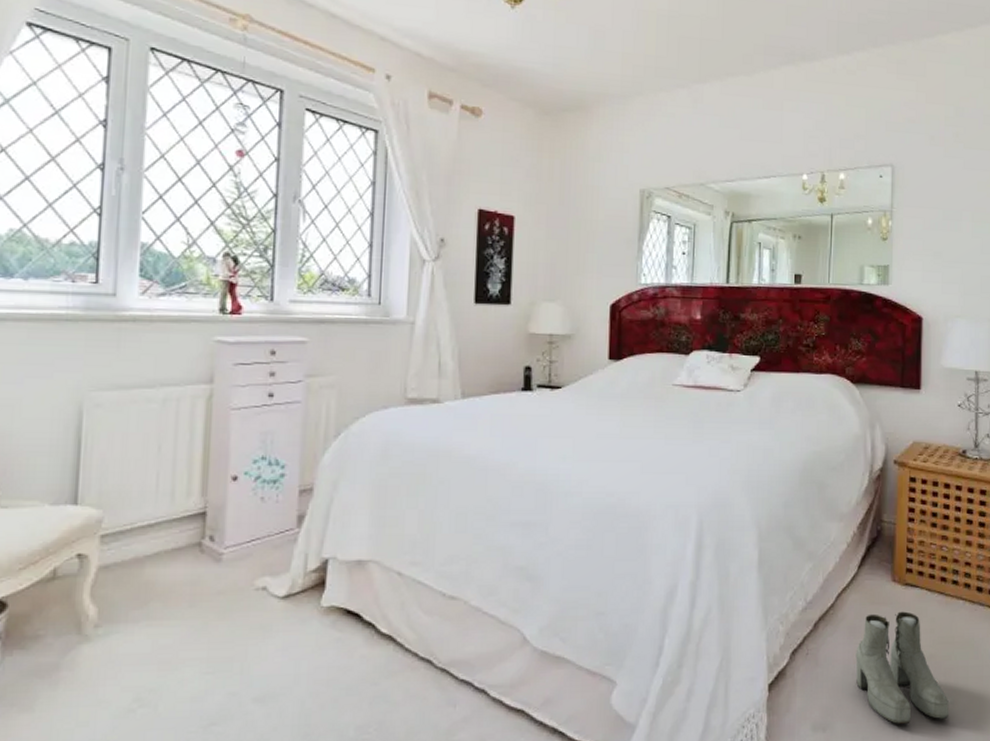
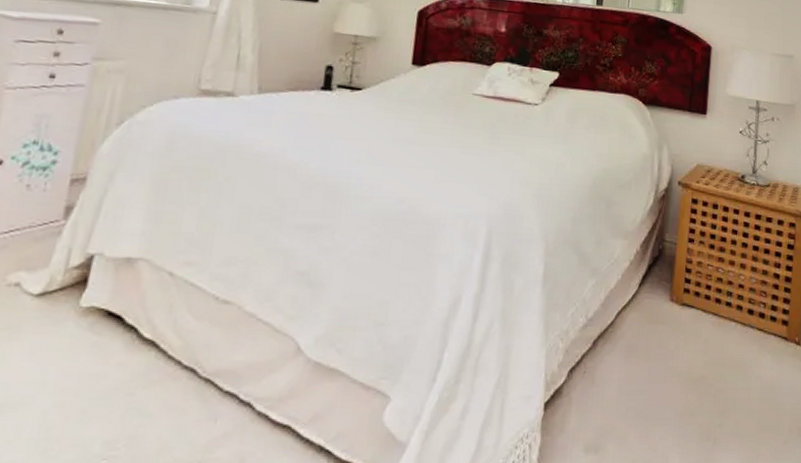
boots: present [855,611,949,724] -> none [630,331,717,446]

